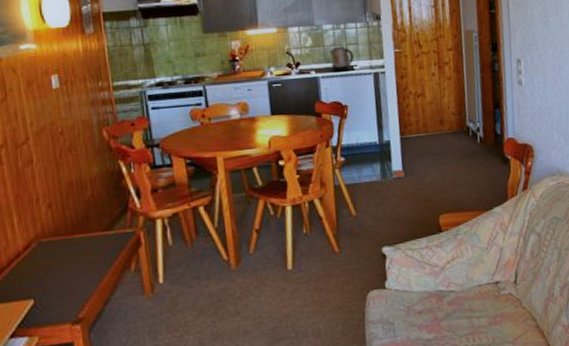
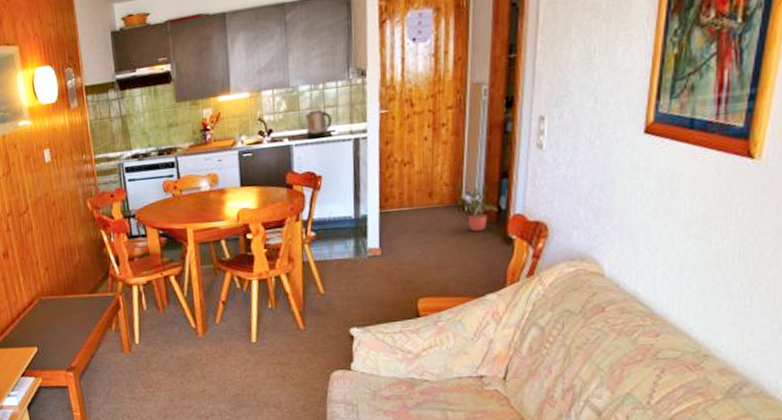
potted plant: none [461,114,496,154] -> present [455,185,499,232]

